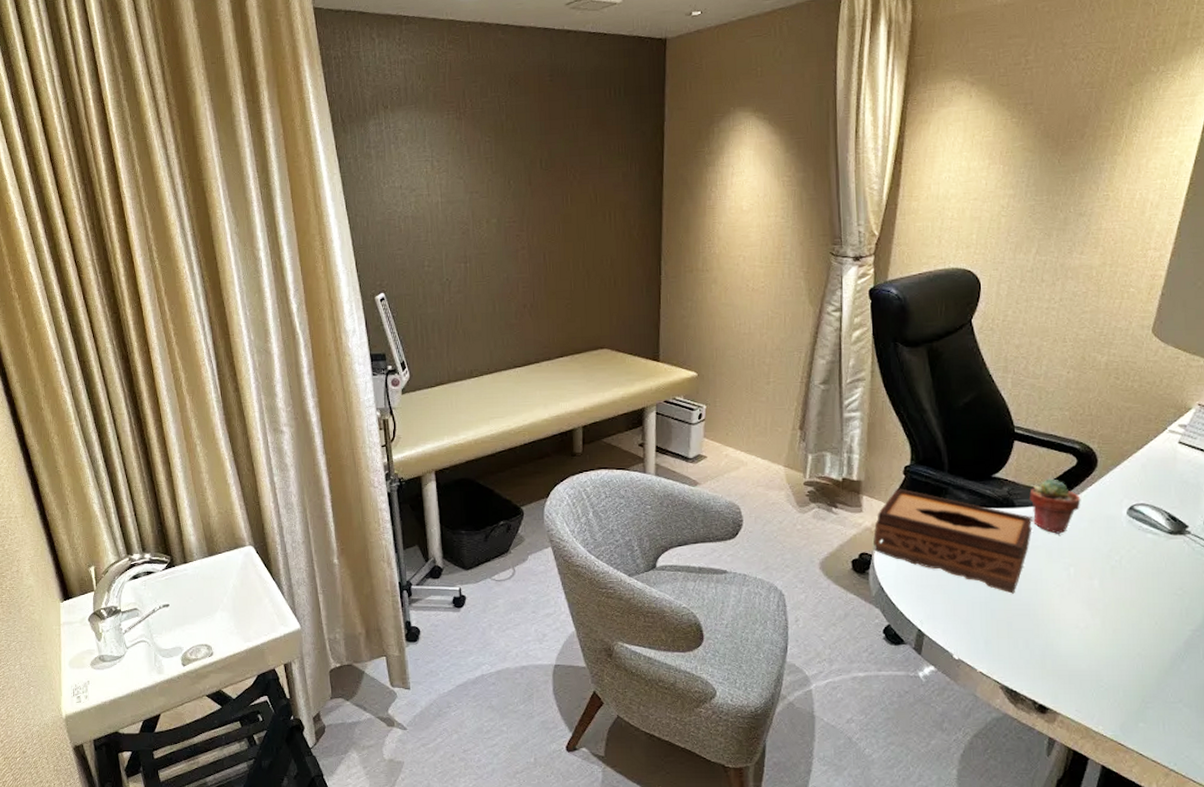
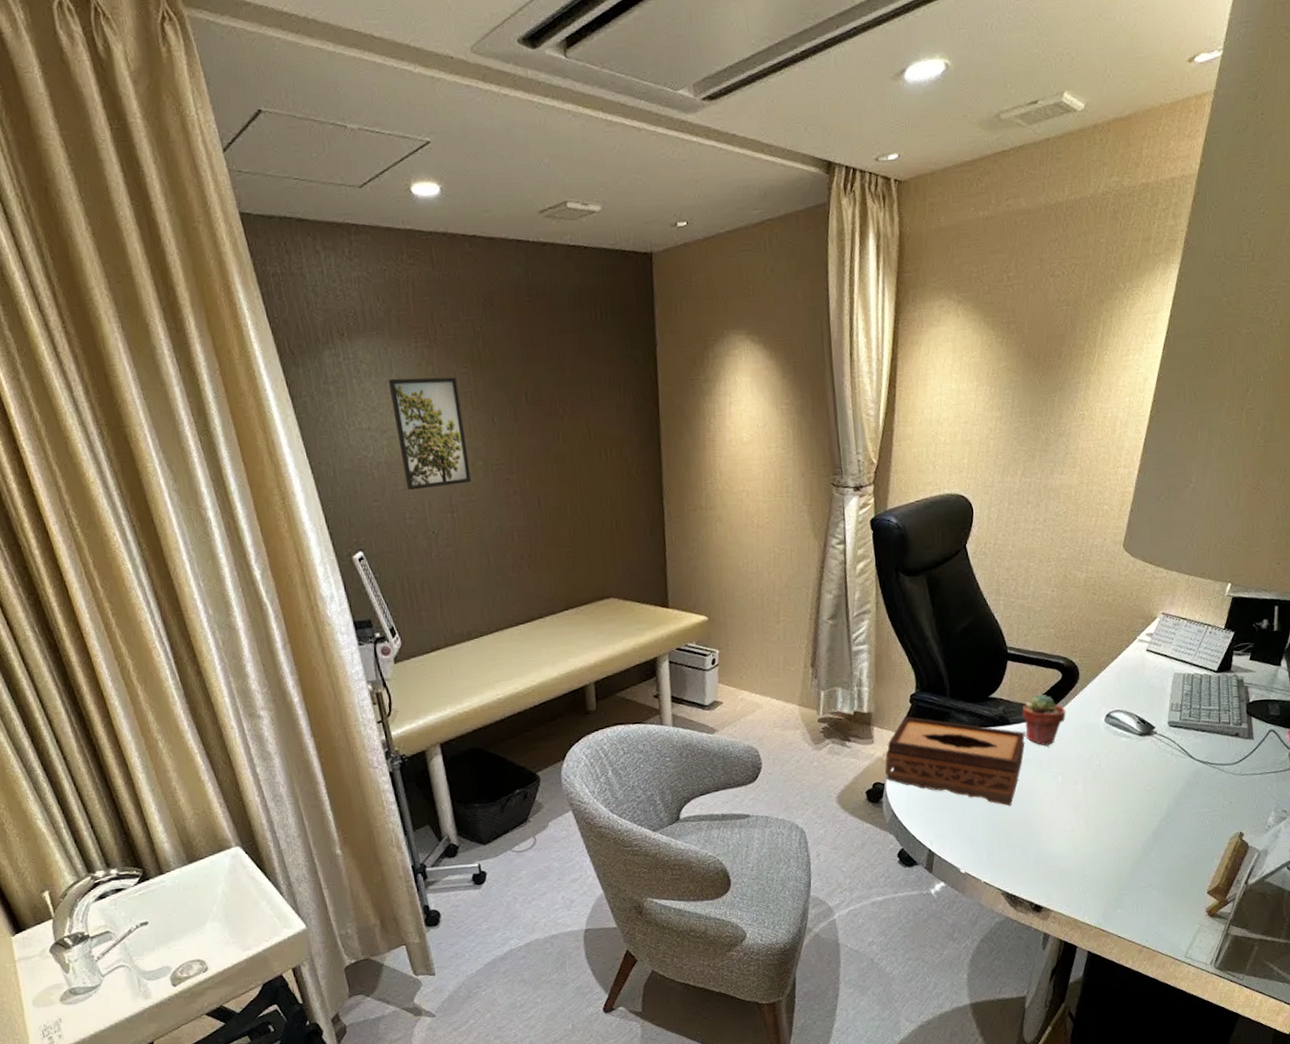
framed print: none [421,144,485,242] -> present [388,377,471,491]

